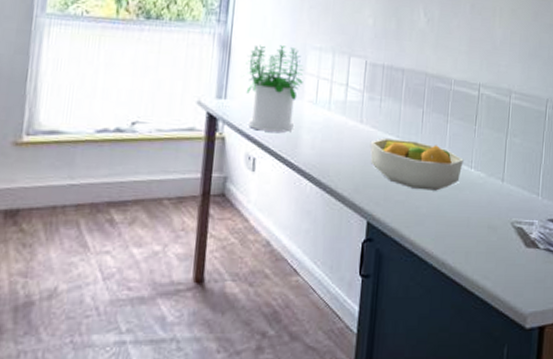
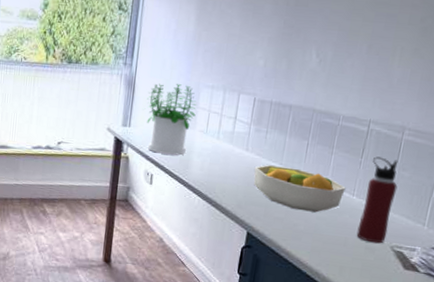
water bottle: none [478,123,511,221] -> present [356,156,398,244]

